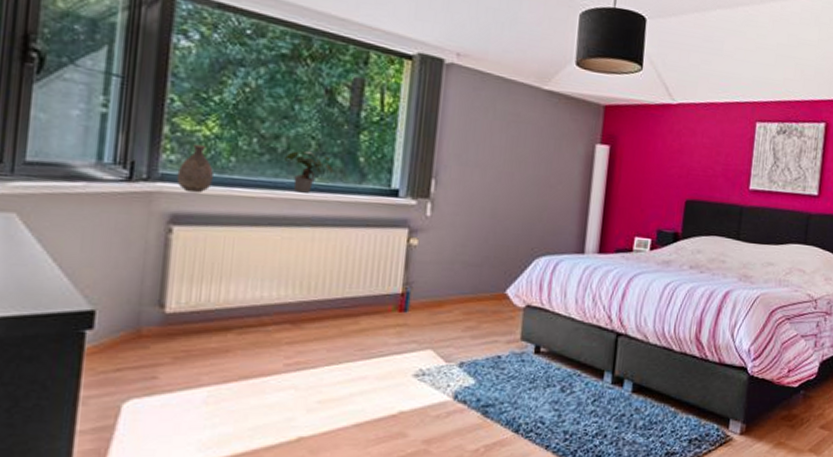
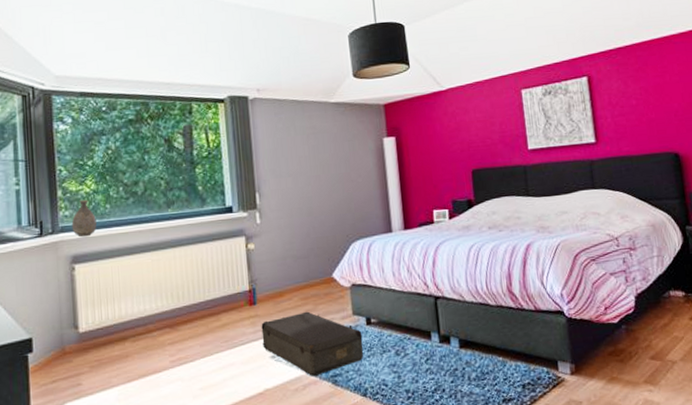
potted plant: present [285,150,334,193] -> none [144,189,181,223]
suitcase: none [406,328,528,403] -> present [261,311,364,376]

